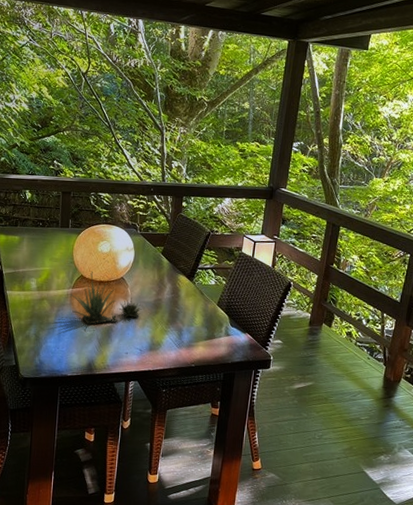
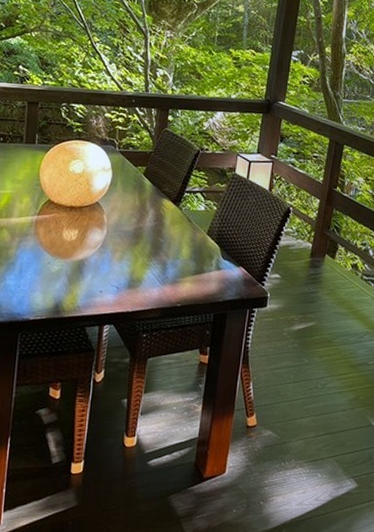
succulent plant: present [69,271,142,325] -> none [34,195,120,258]

